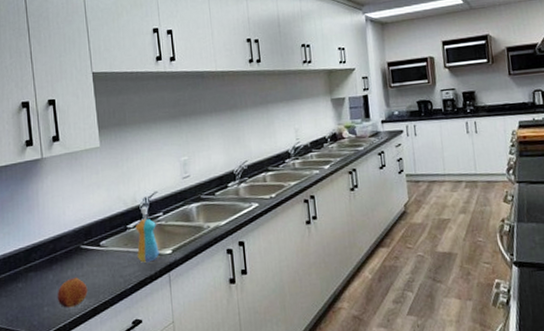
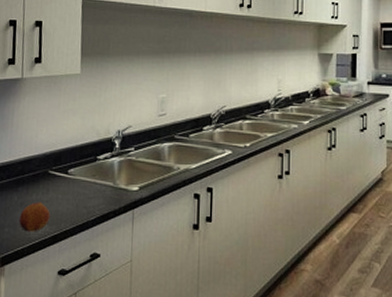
soap dispenser: present [135,206,160,263] -> none [104,139,126,196]

